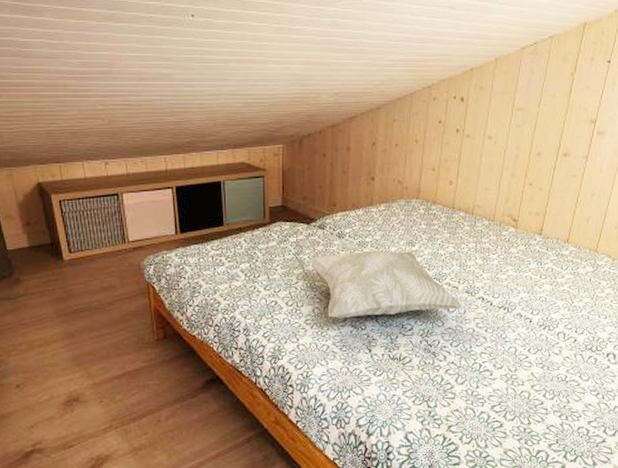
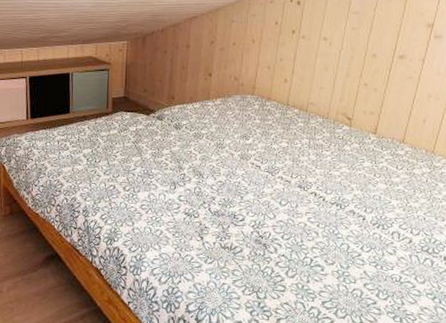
decorative pillow: present [308,250,462,319] -> none [146,142,294,206]

